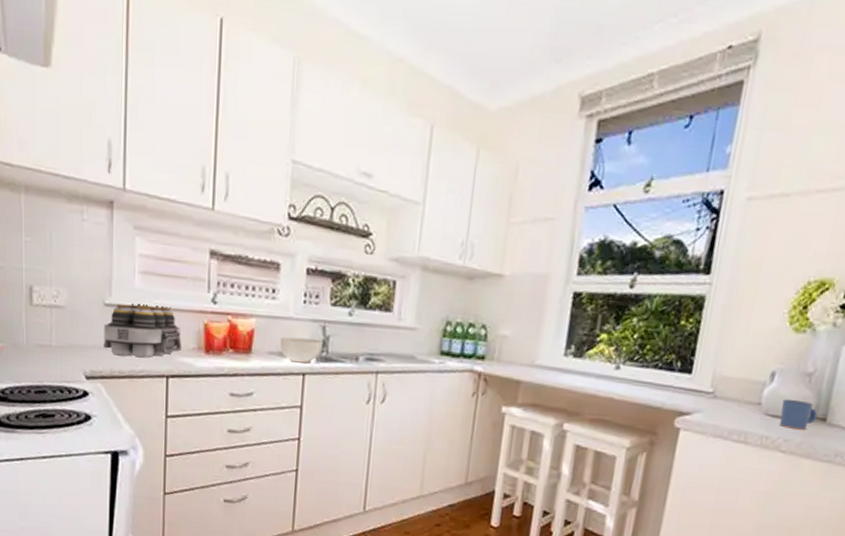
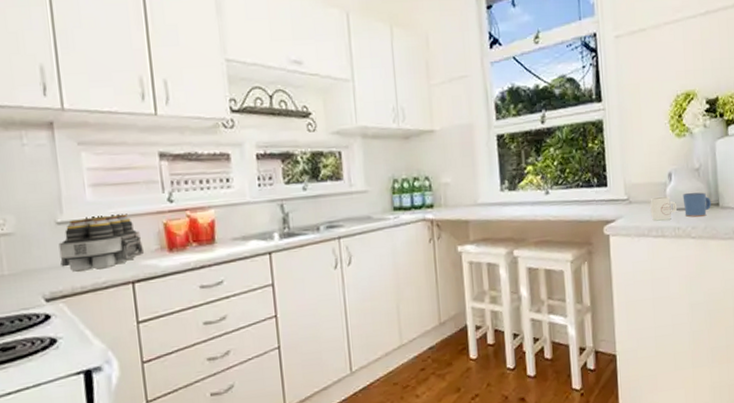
bowl: present [279,337,323,364] -> none [241,217,284,244]
mug: none [736,396,772,426] -> present [650,196,677,221]

